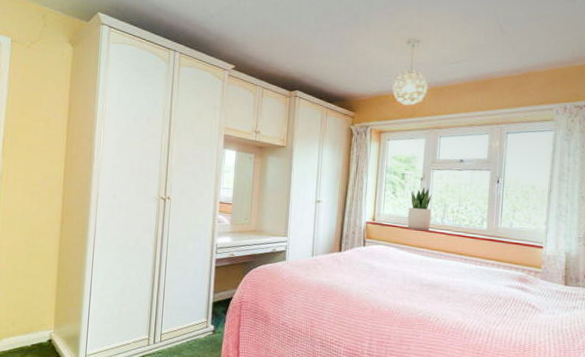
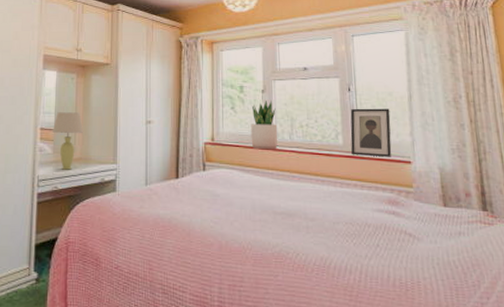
table lamp: none [231,188,259,240] -> present [53,112,84,170]
picture frame: none [493,198,531,242] -> present [350,108,392,157]

